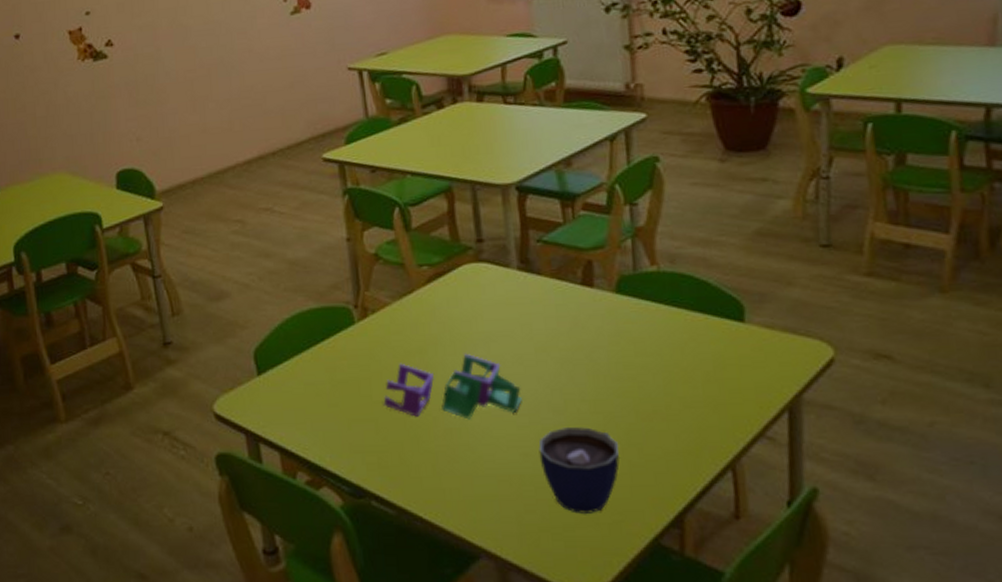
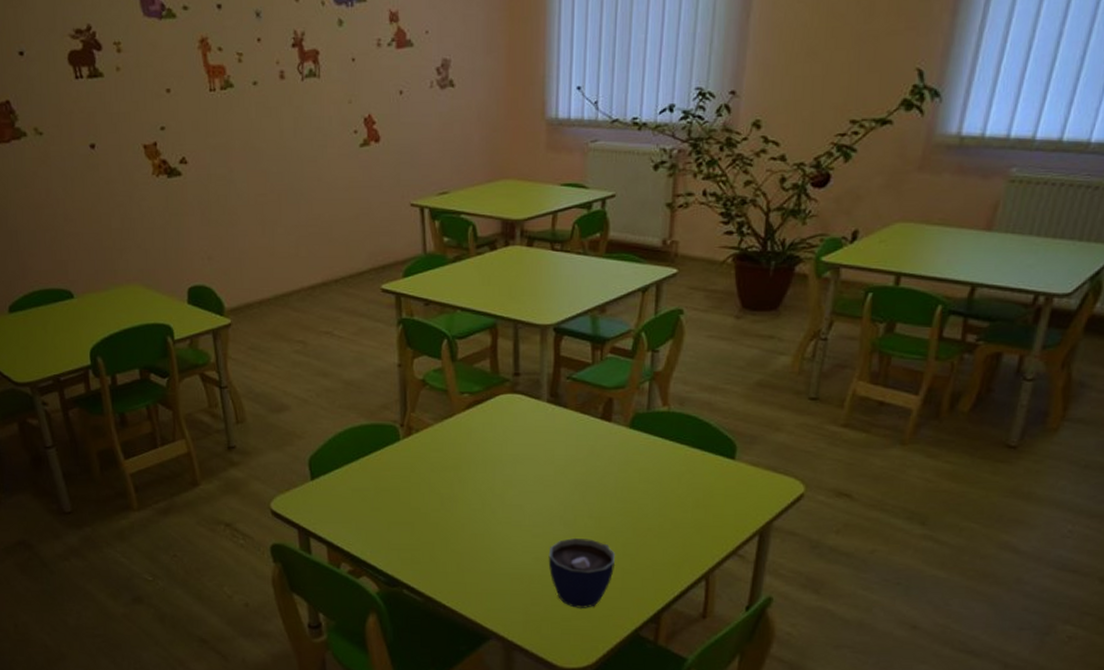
puzzle: present [383,353,522,420] -> none [419,471,539,528]

